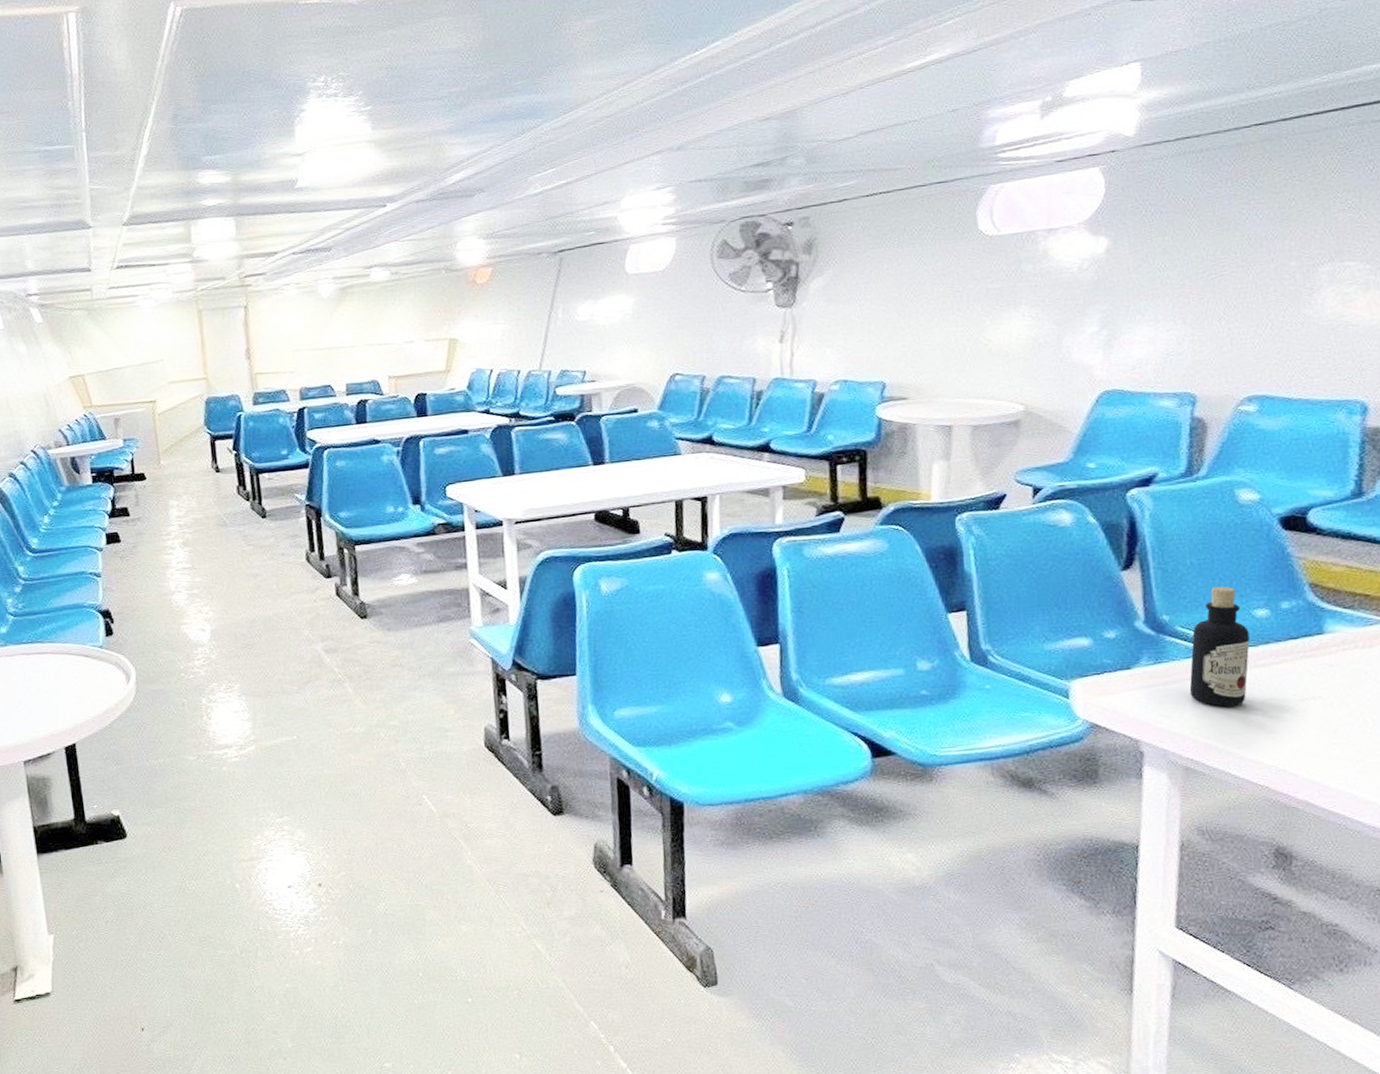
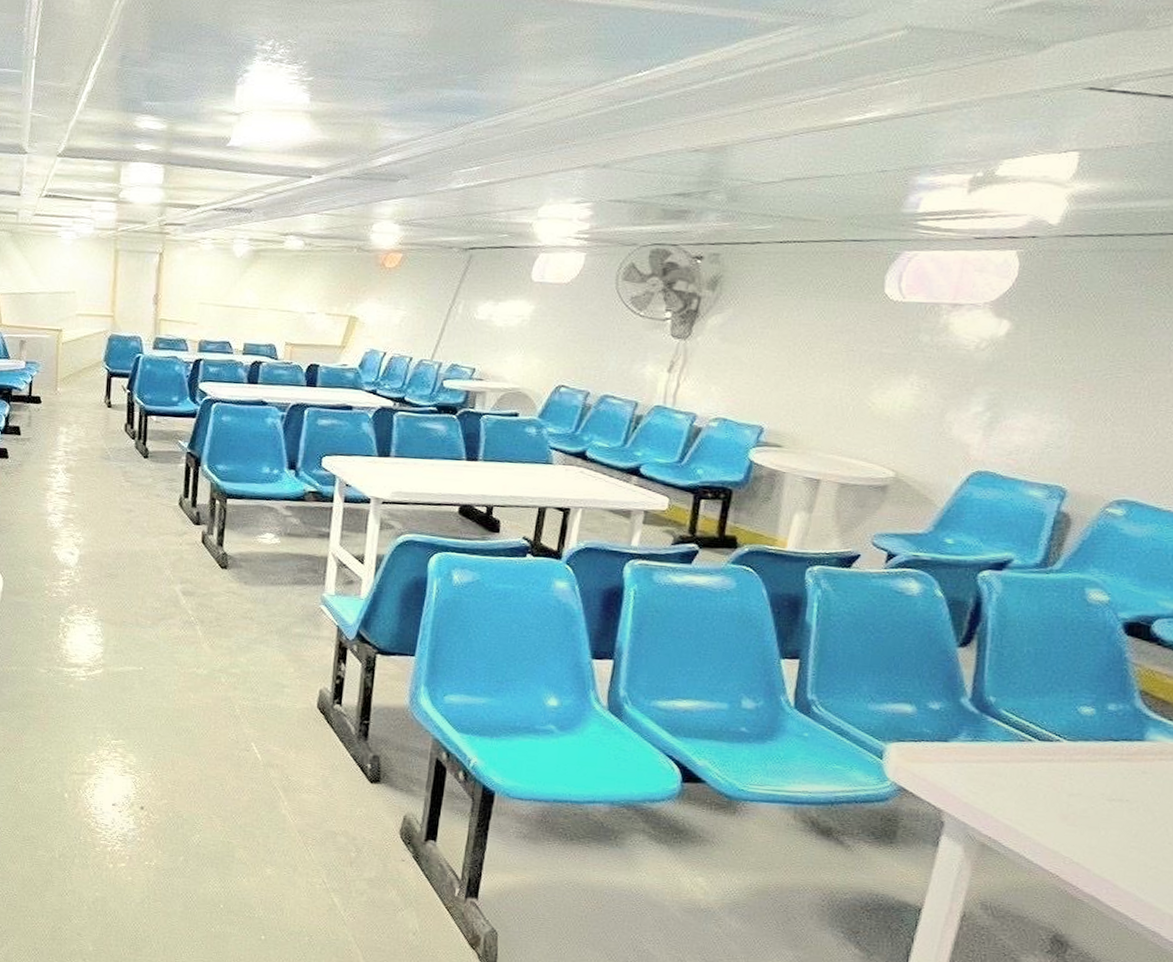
bottle: present [1189,586,1250,707] -> none [1000,677,1071,794]

